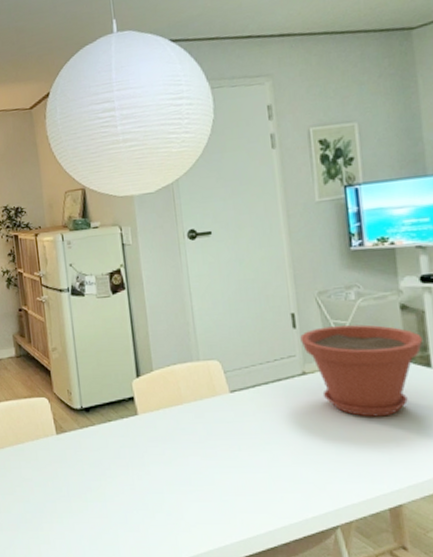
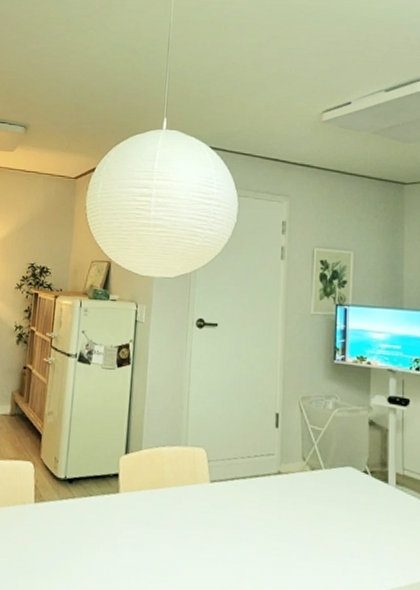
plant pot: present [300,324,424,417] -> none [281,431,385,526]

